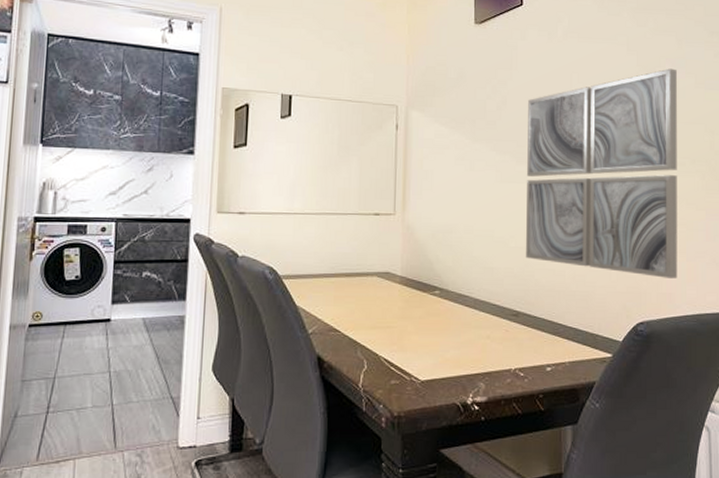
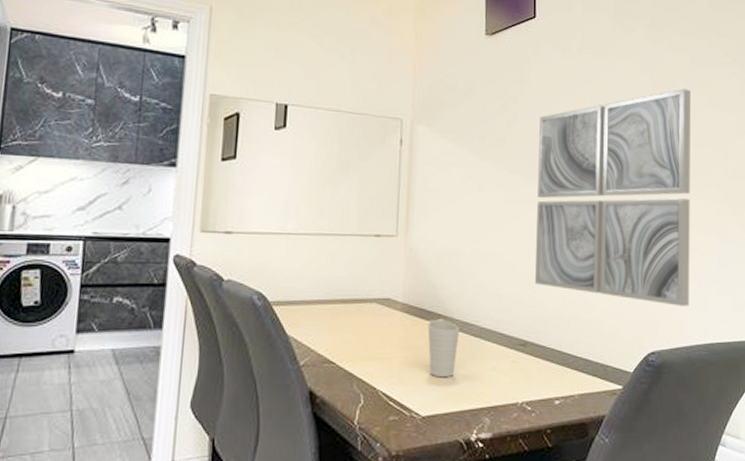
cup: none [425,292,455,346] -> present [427,320,460,378]

